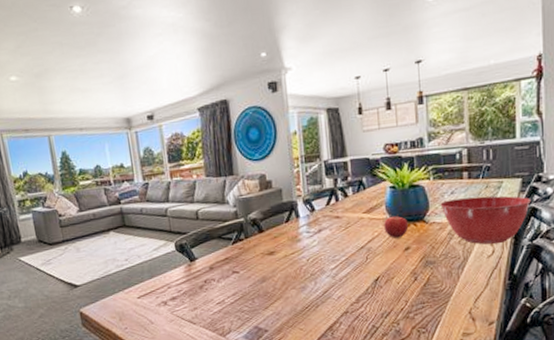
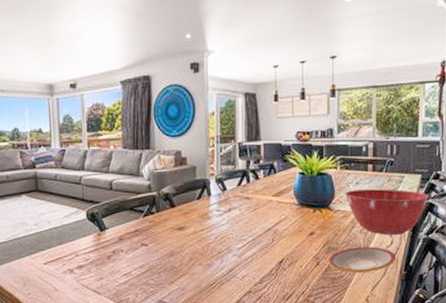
fruit: present [384,214,409,239] -> none [291,199,314,223]
plate: none [427,257,498,286] -> present [329,246,396,274]

